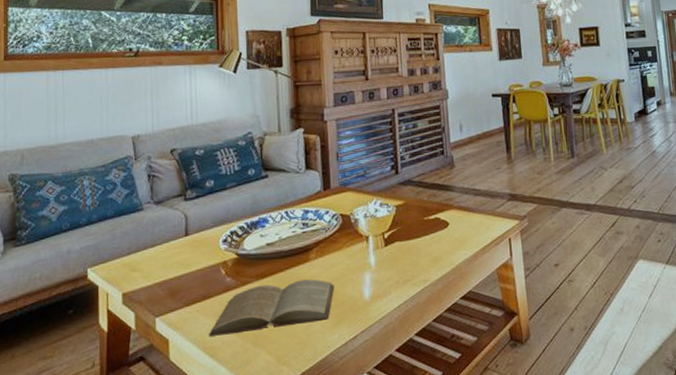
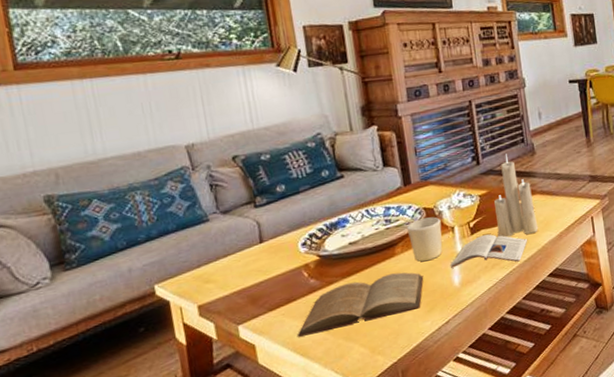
mug: none [323,224,357,270] -> present [407,216,443,262]
magazine: none [362,247,442,280] -> present [451,234,528,268]
candle: none [410,165,454,253] -> present [494,154,539,238]

